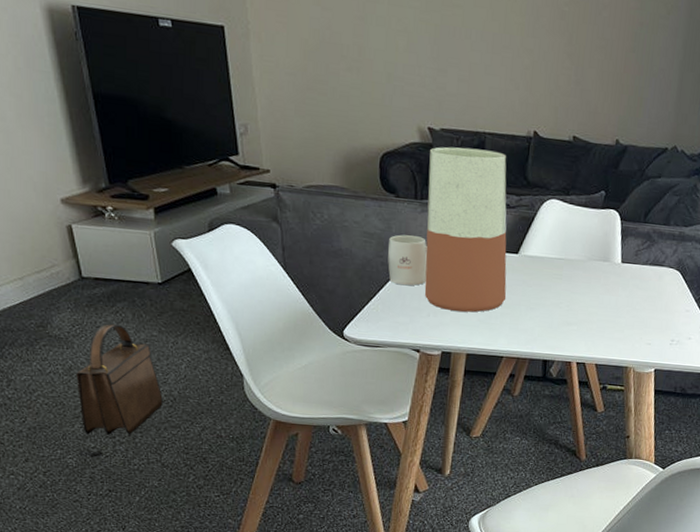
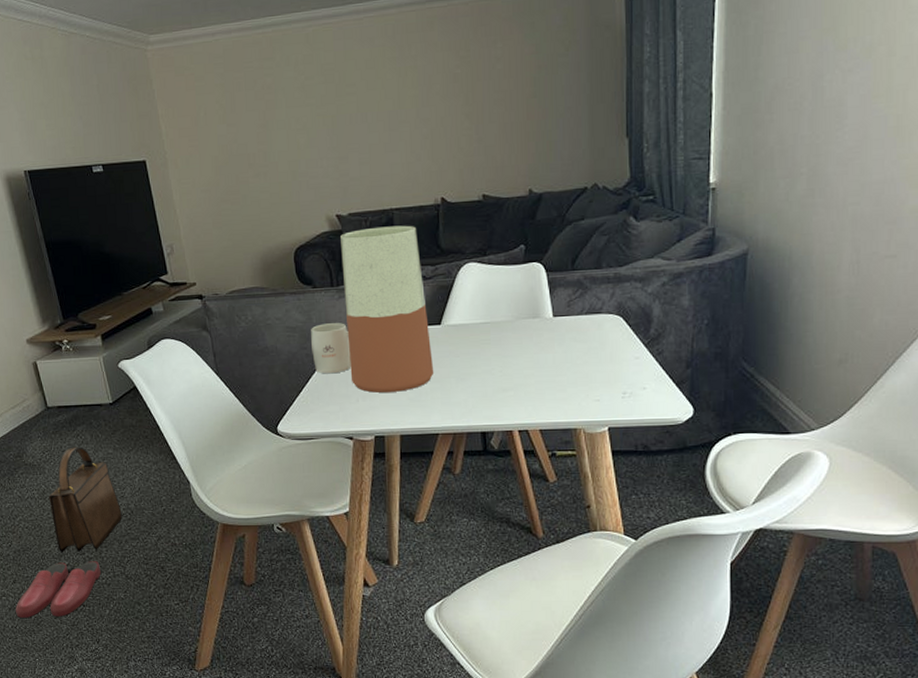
slippers: none [26,444,133,501] -> present [15,561,101,619]

